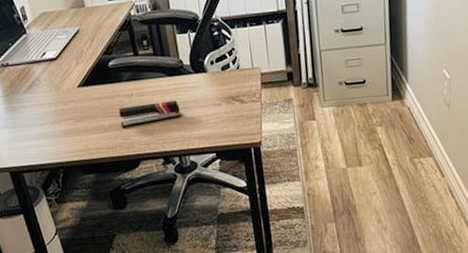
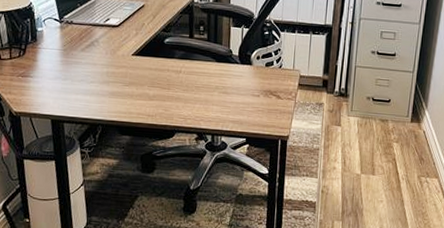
stapler: present [119,100,181,128] -> none [164,81,221,101]

